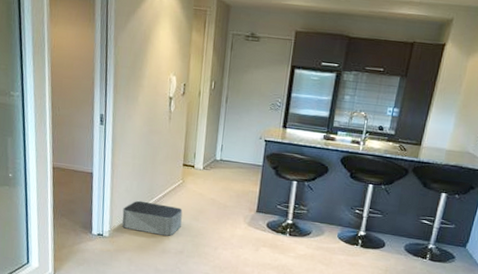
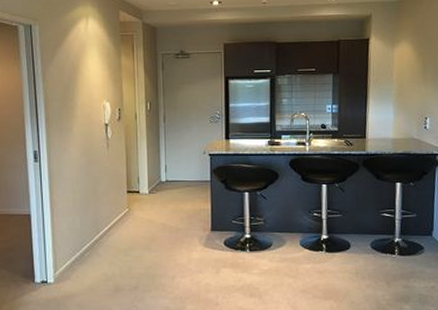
storage bin: present [122,200,183,236] -> none [67,237,133,272]

